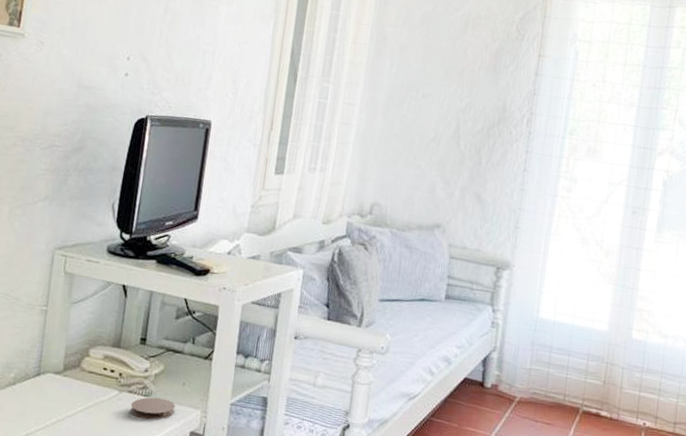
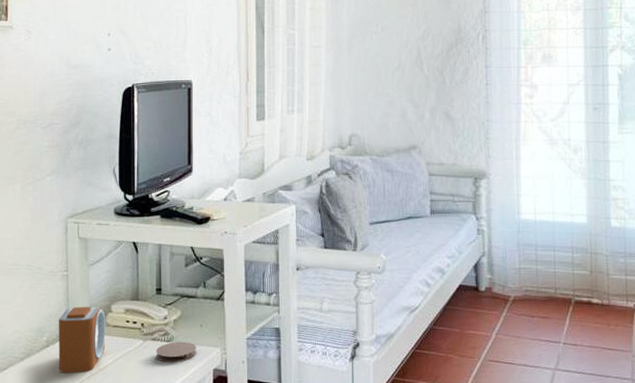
alarm clock: none [23,346,82,417] -> present [58,307,106,373]

